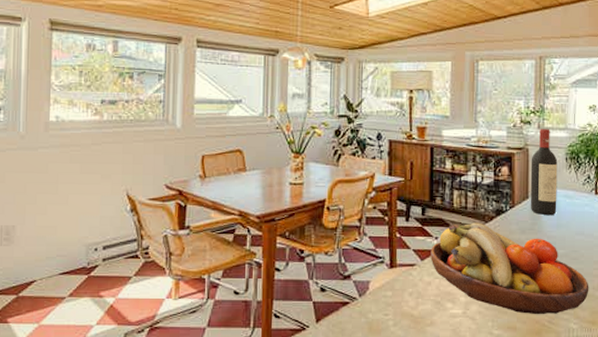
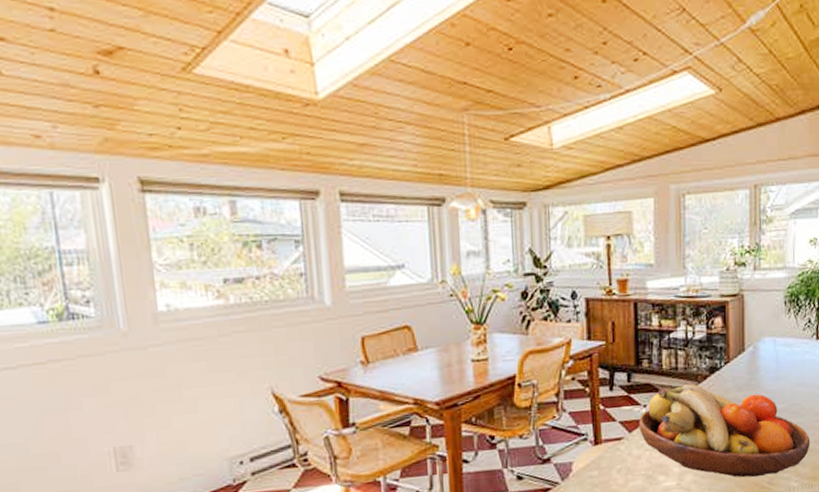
wine bottle: present [530,128,558,216] -> none [746,269,776,368]

